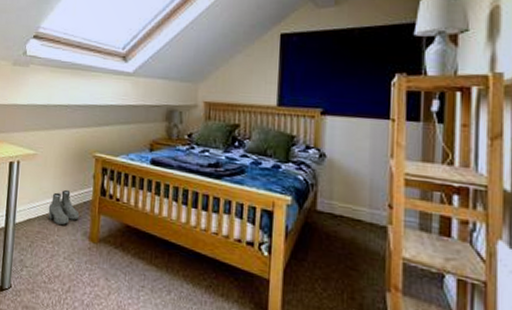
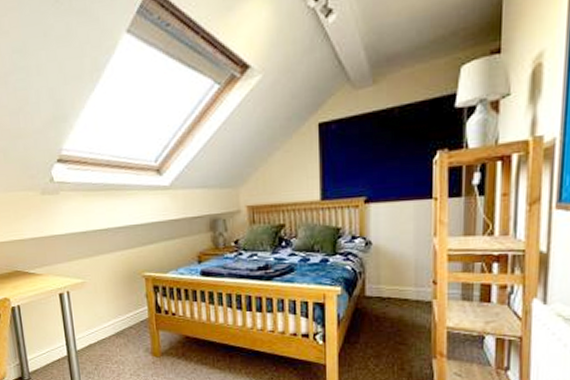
boots: present [48,189,80,225] -> none [106,312,139,345]

